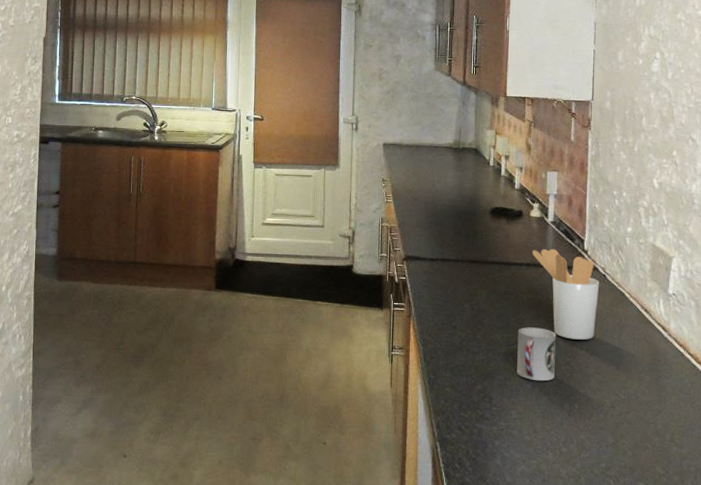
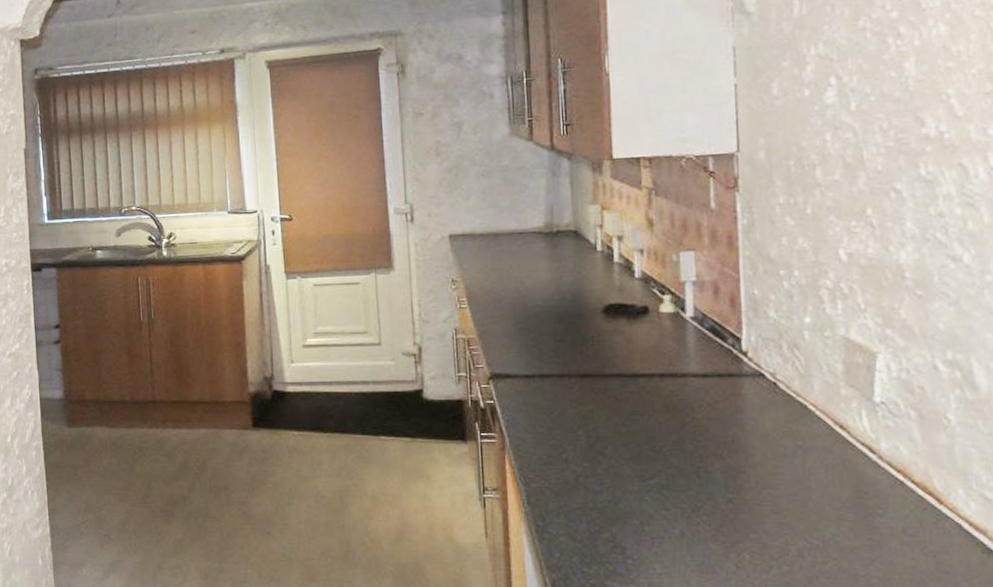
cup: present [517,327,557,382] -> none [654,456,713,525]
utensil holder: present [532,248,600,340] -> none [666,352,769,469]

